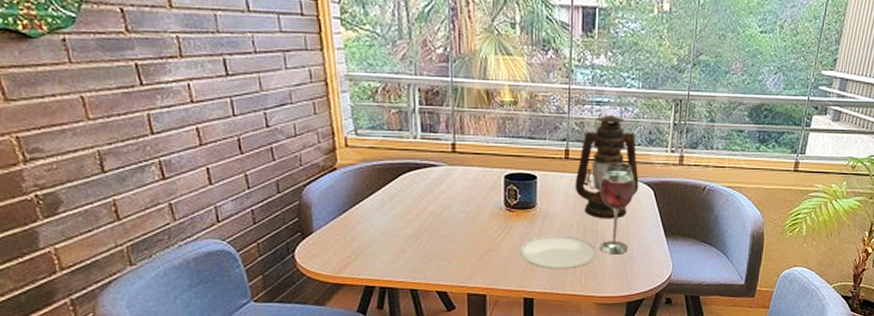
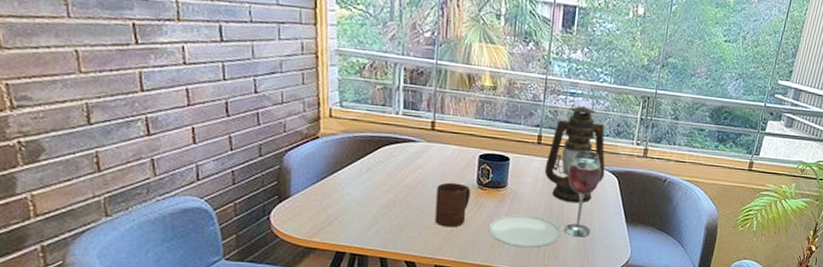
cup: none [463,206,499,254] -> present [435,182,471,228]

